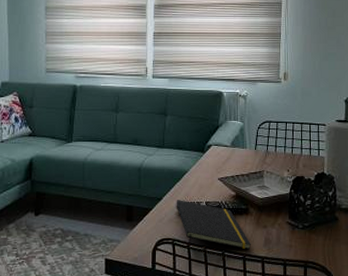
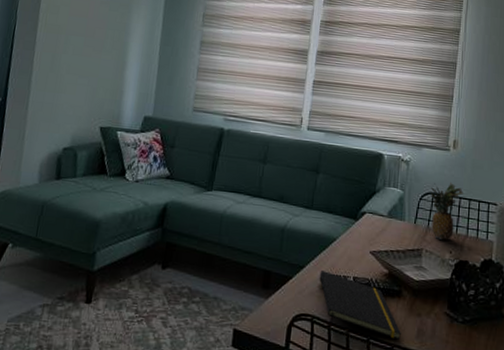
fruit: none [267,111,296,161] -> present [431,183,464,240]

